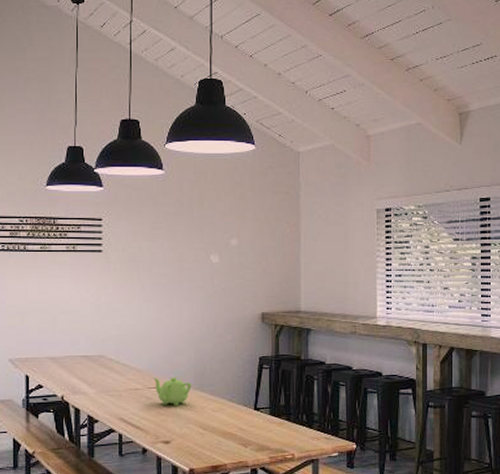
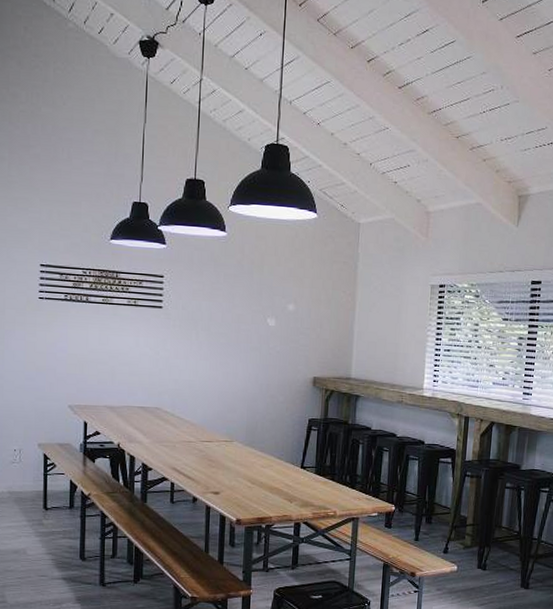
teapot: present [153,377,192,406] -> none [206,431,243,460]

